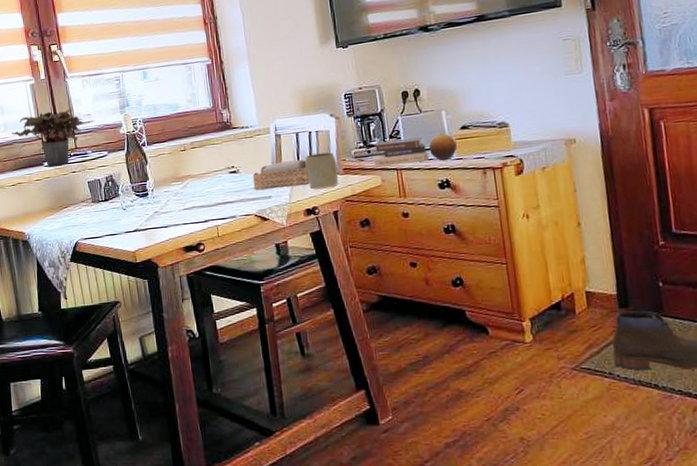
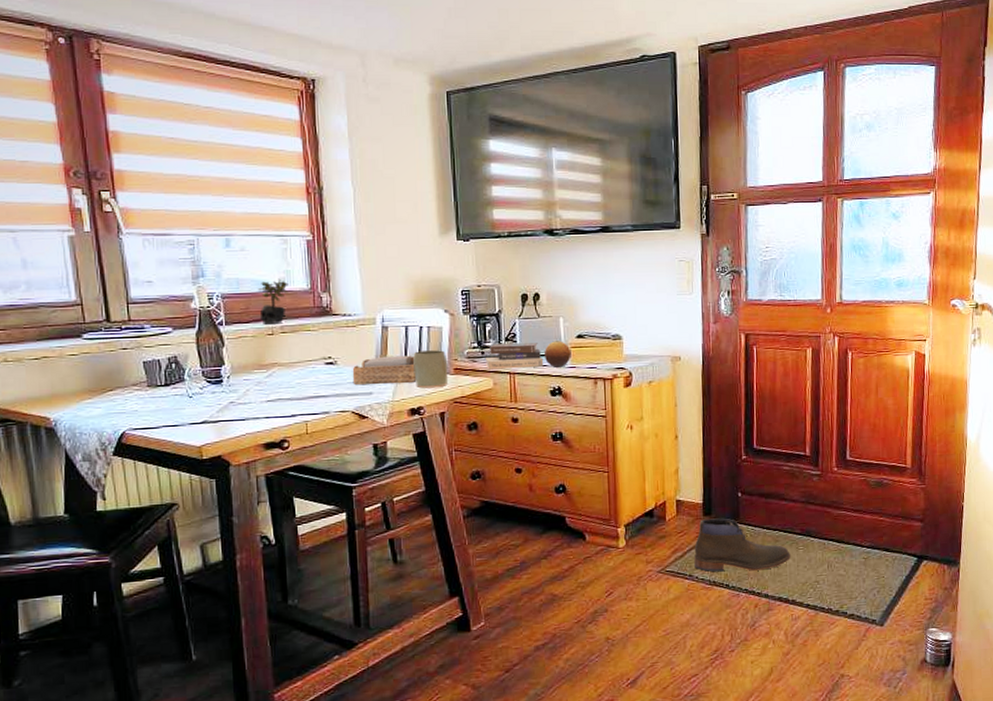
potted plant: present [11,109,95,168] -> none [36,272,158,341]
succulent plant: none [171,101,195,142] -> present [258,278,289,324]

